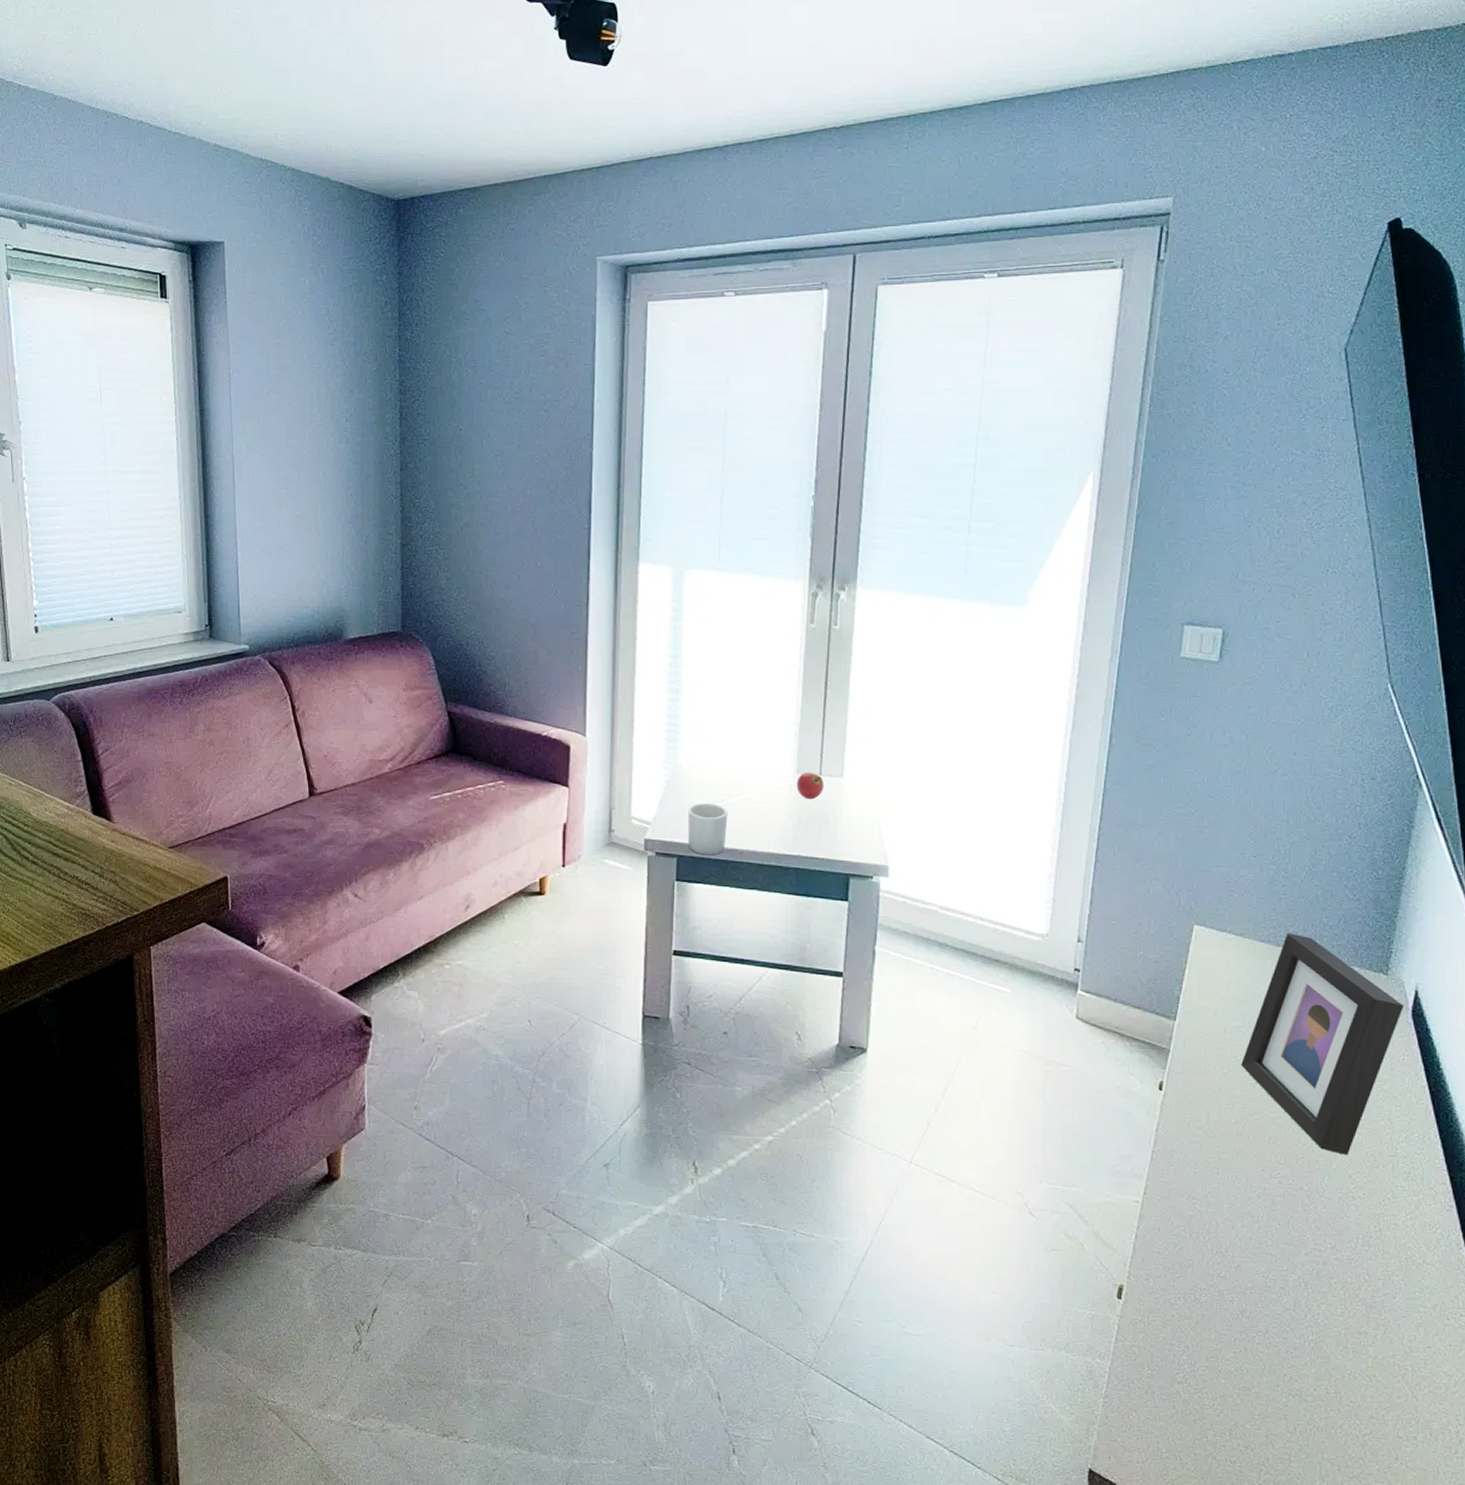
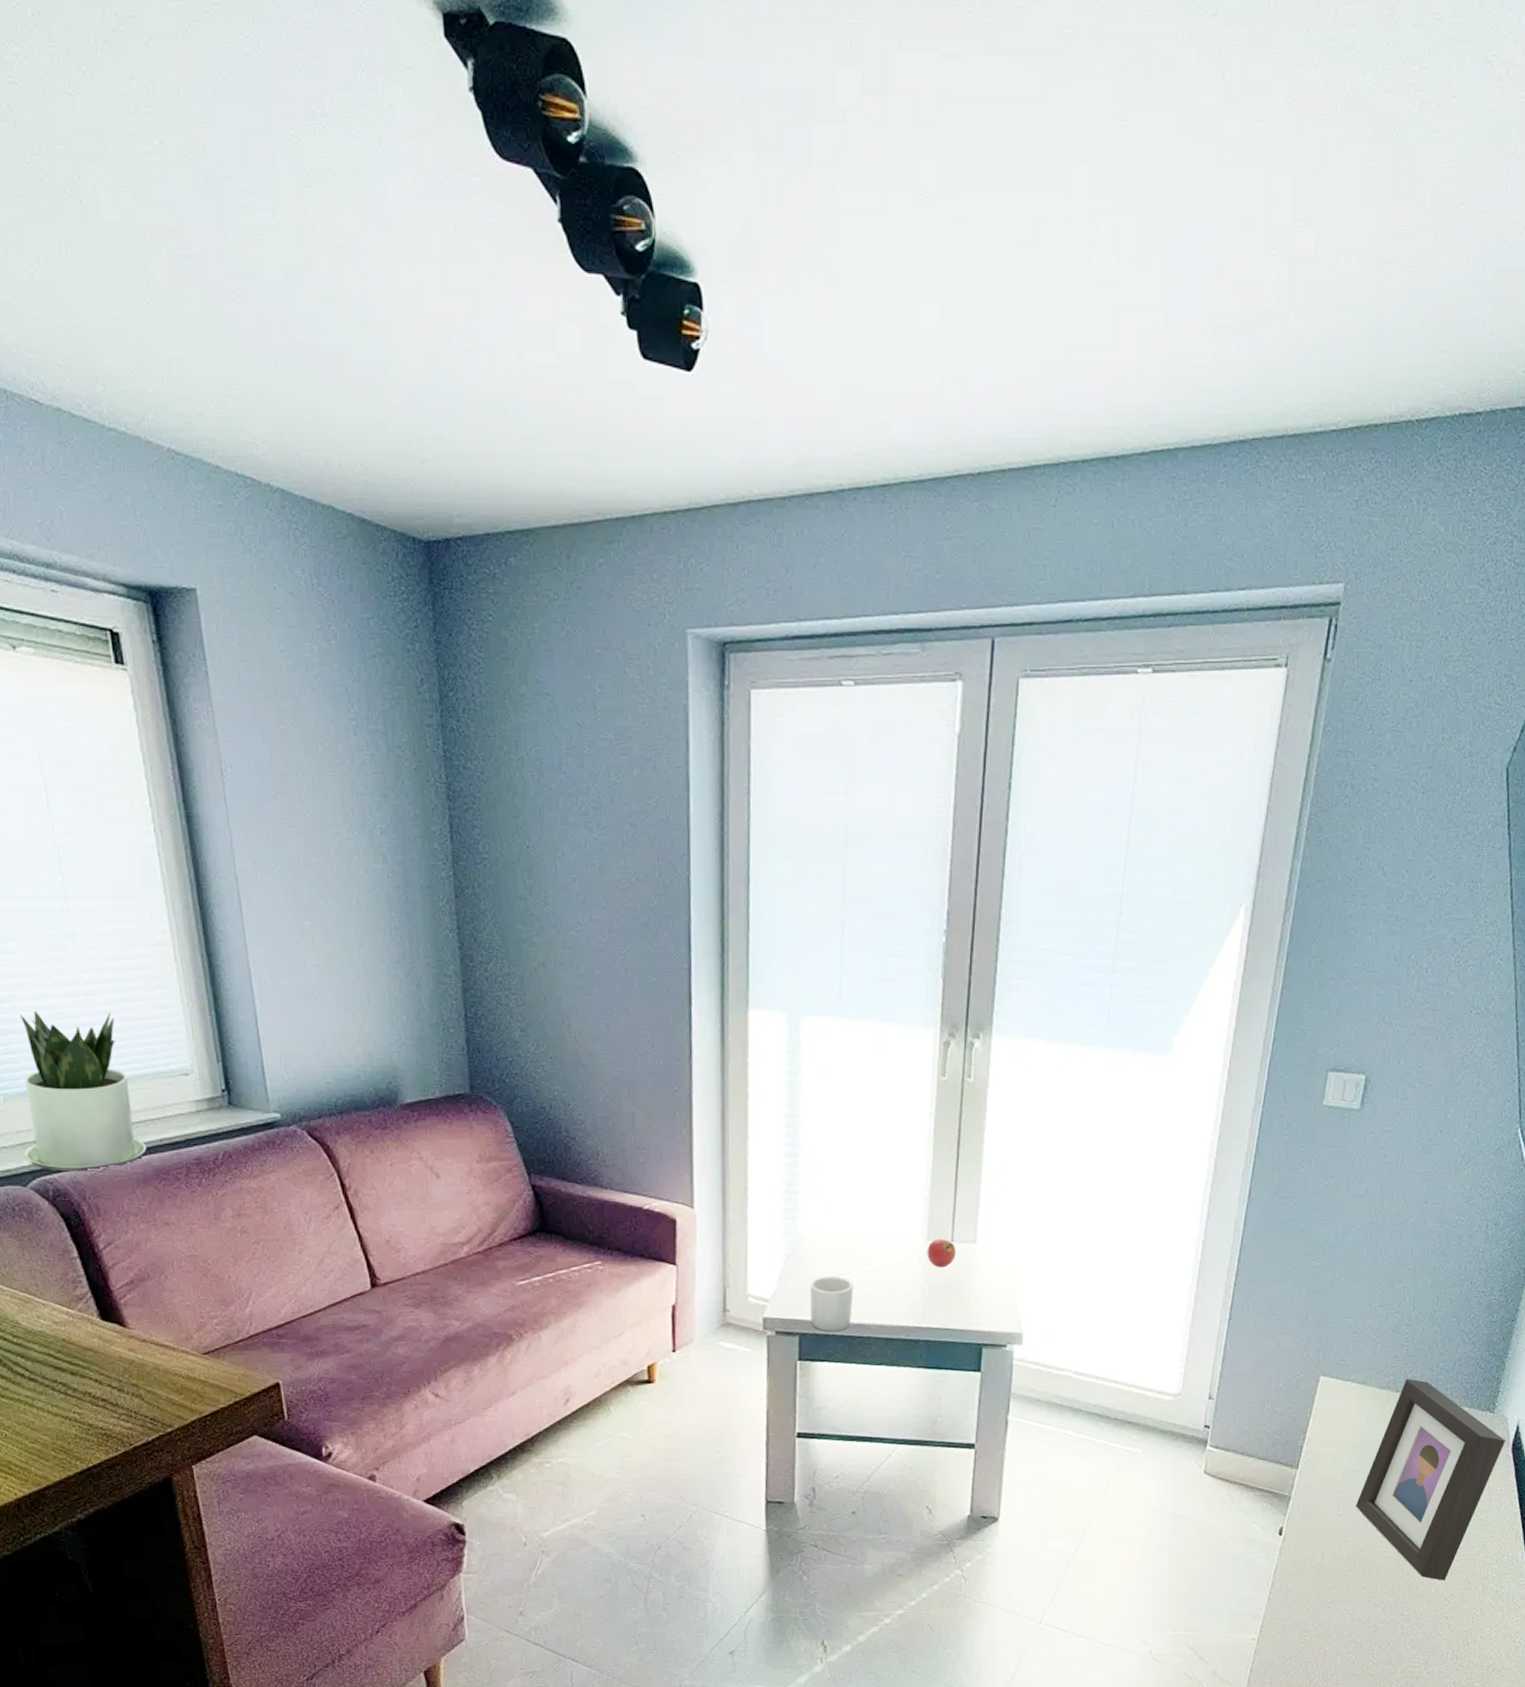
planter: none [51,560,143,690] -> present [20,1011,147,1172]

